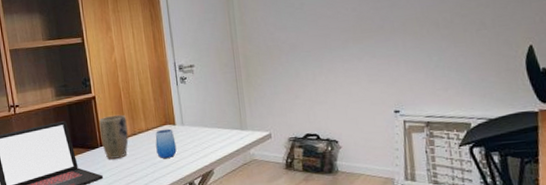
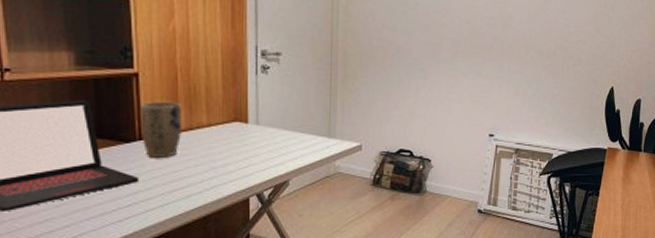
cup: present [155,129,177,158] -> none [219,126,246,162]

